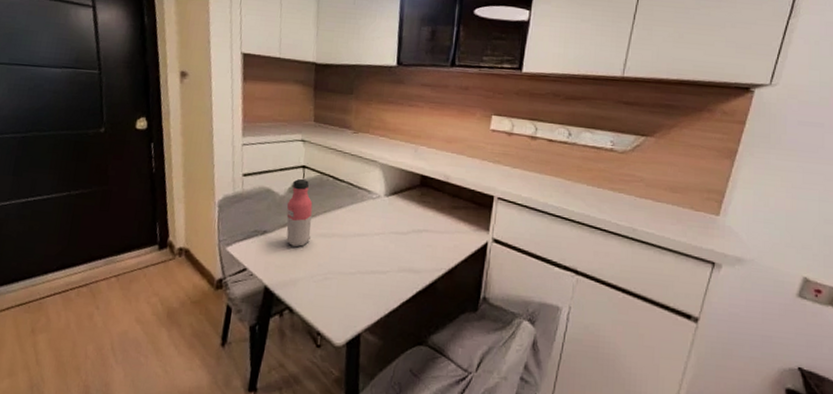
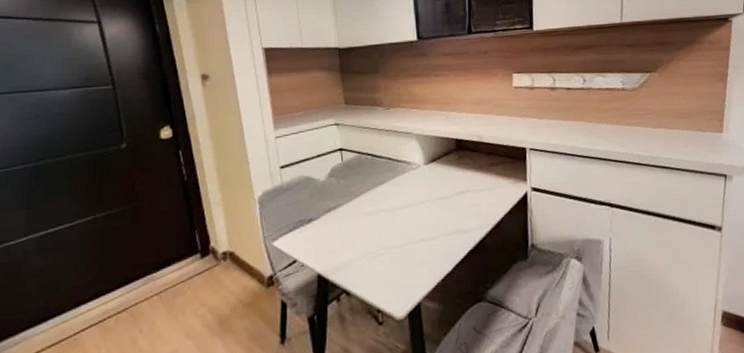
water bottle: present [286,178,313,247] -> none [329,161,357,230]

